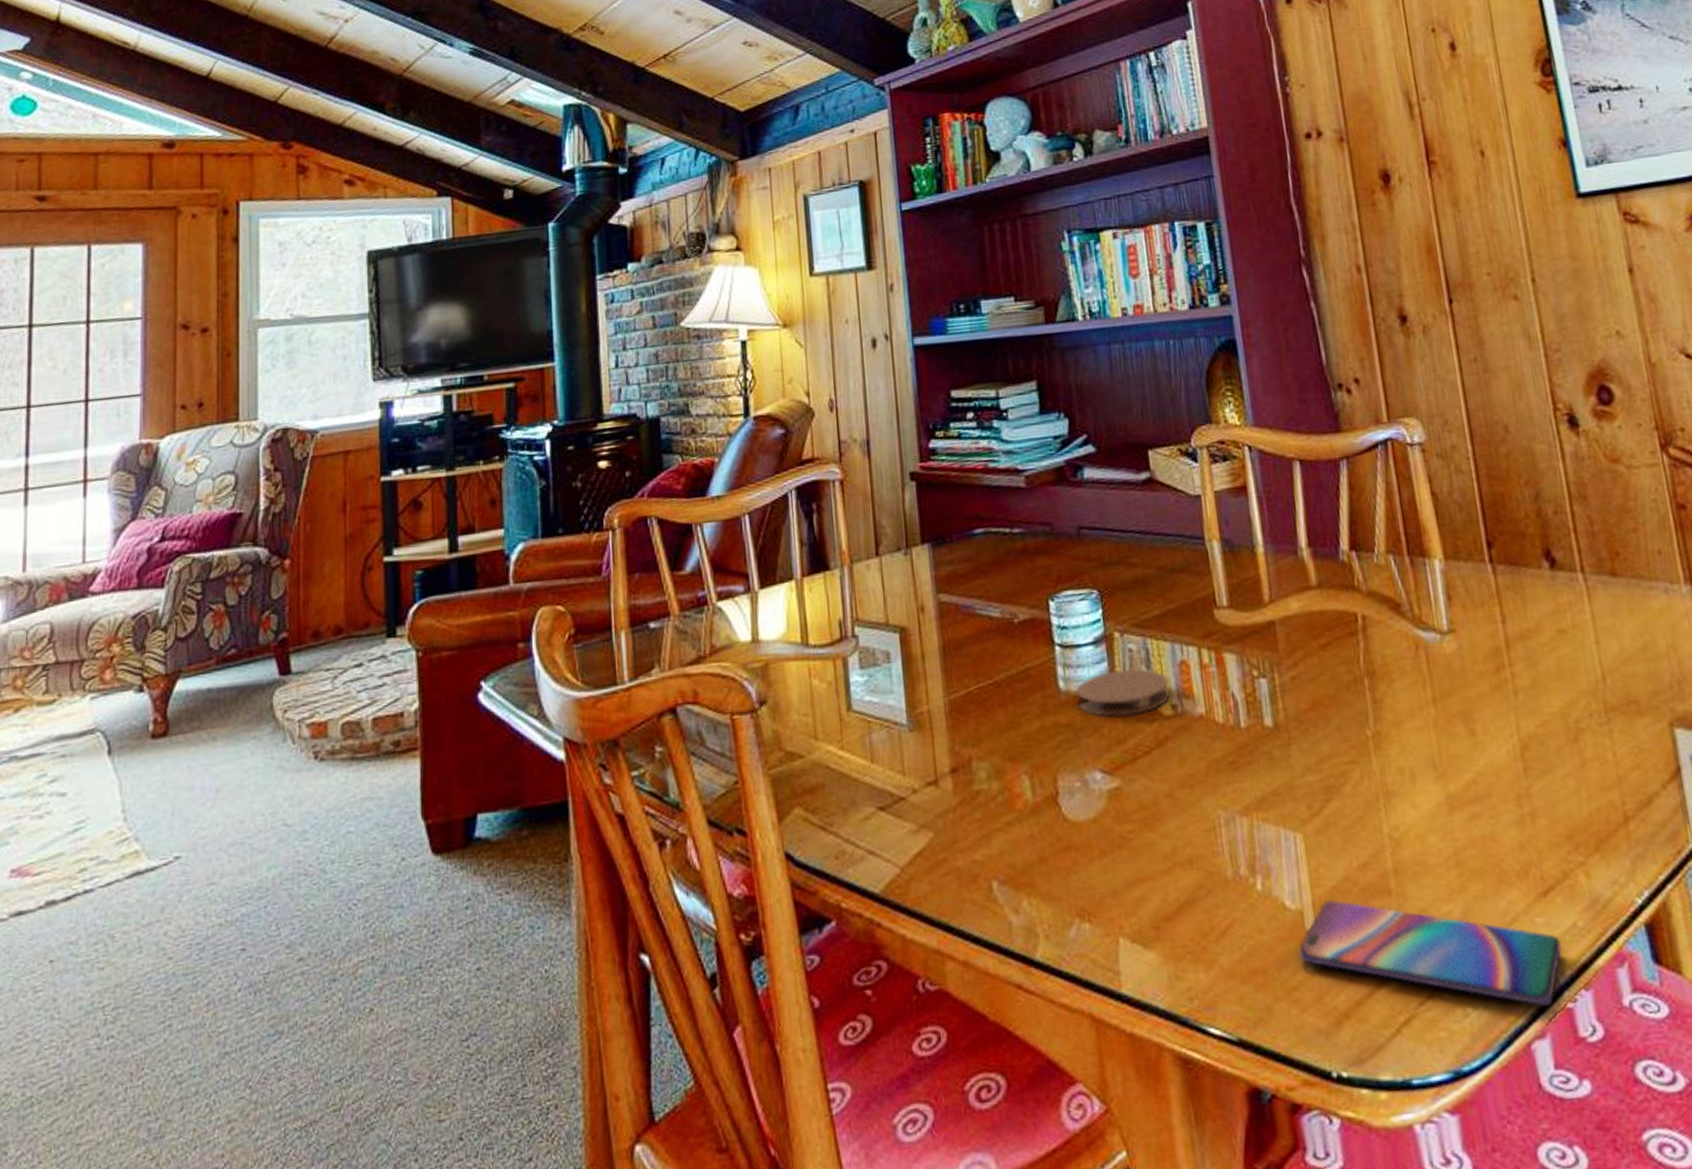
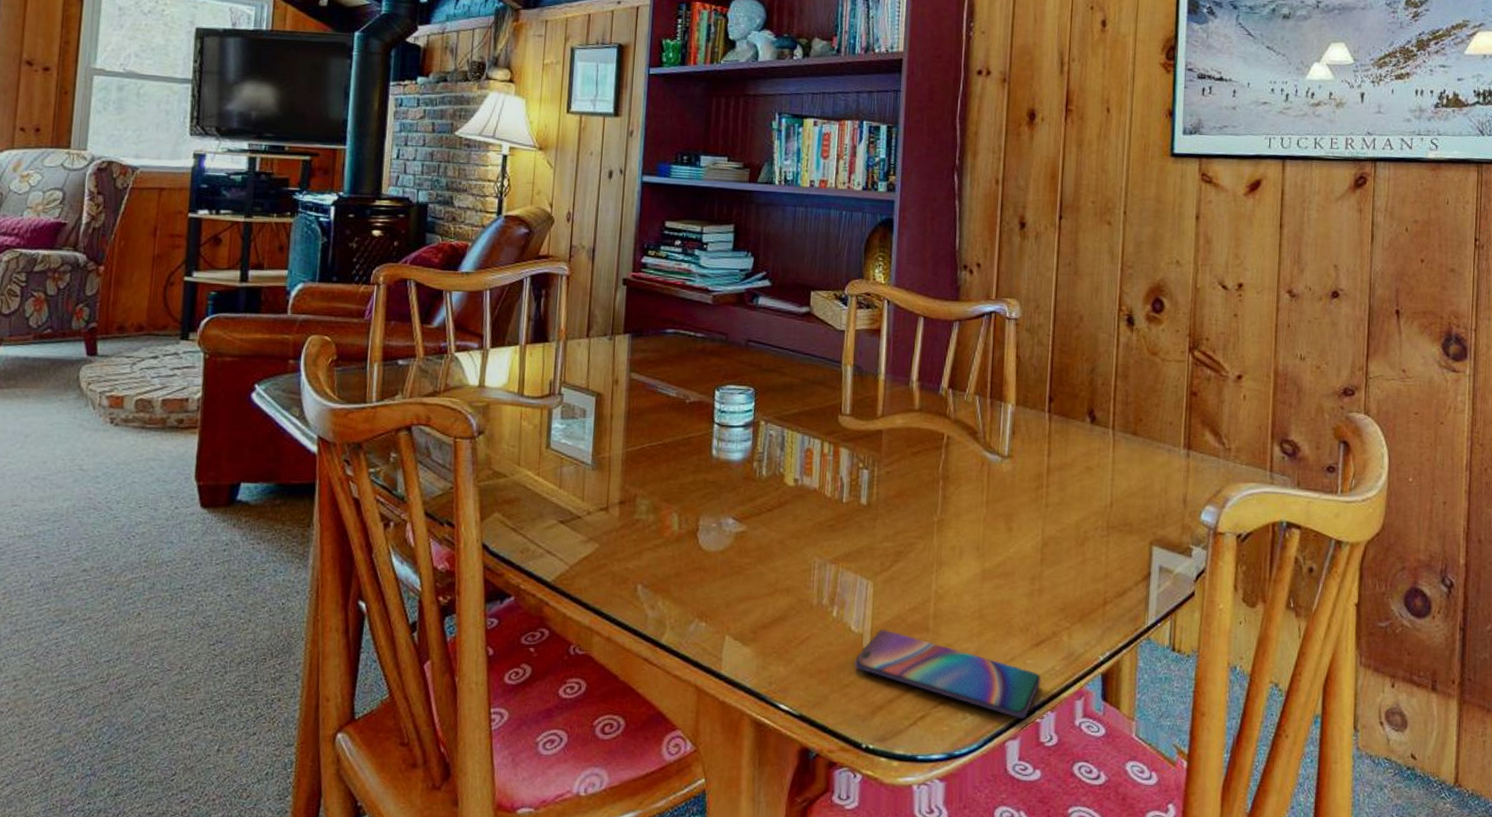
coaster: present [1077,669,1170,717] -> none [724,448,795,483]

